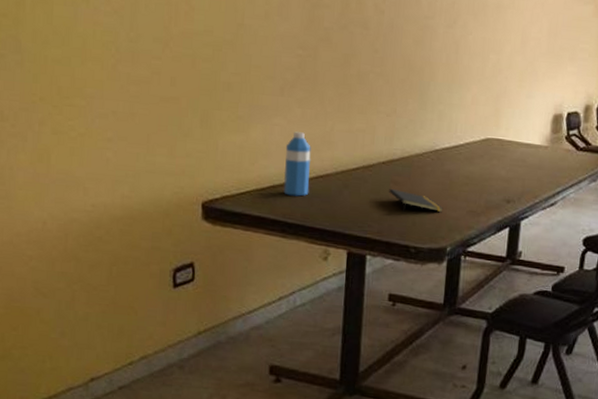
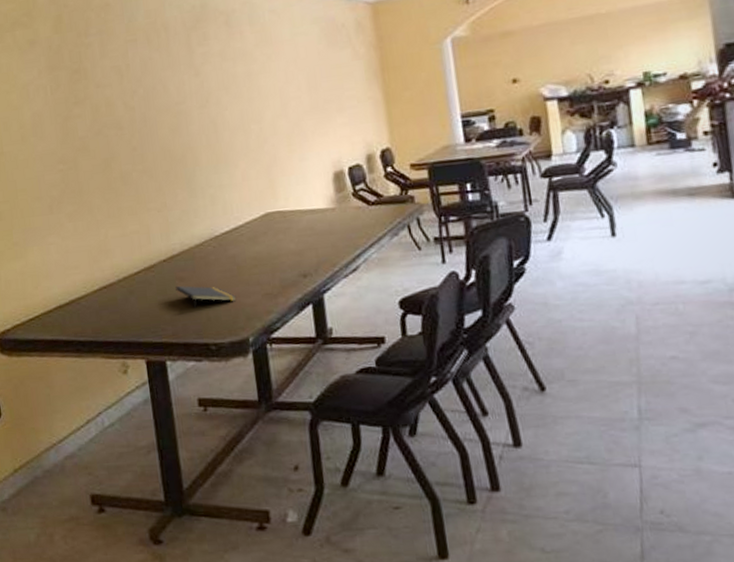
water bottle: present [283,131,312,196] -> none [64,246,96,313]

